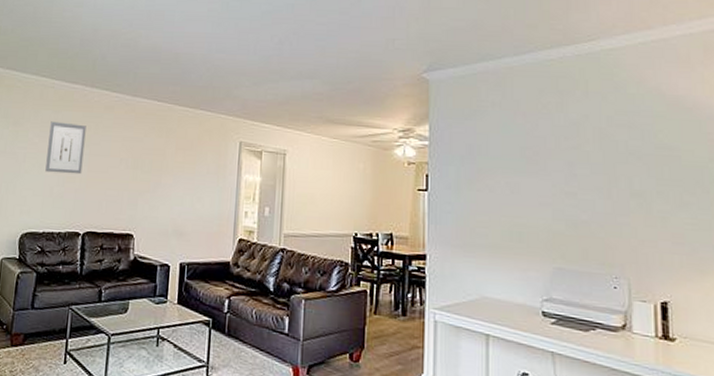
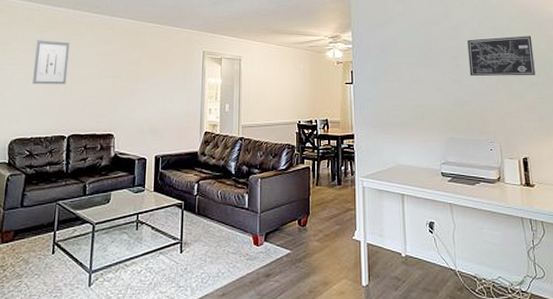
wall art: none [589,138,688,193] -> present [467,36,536,77]

